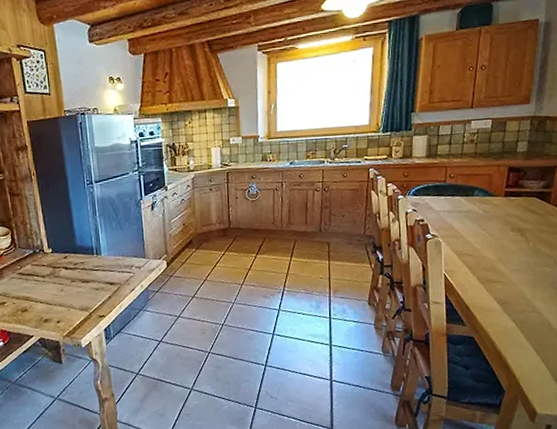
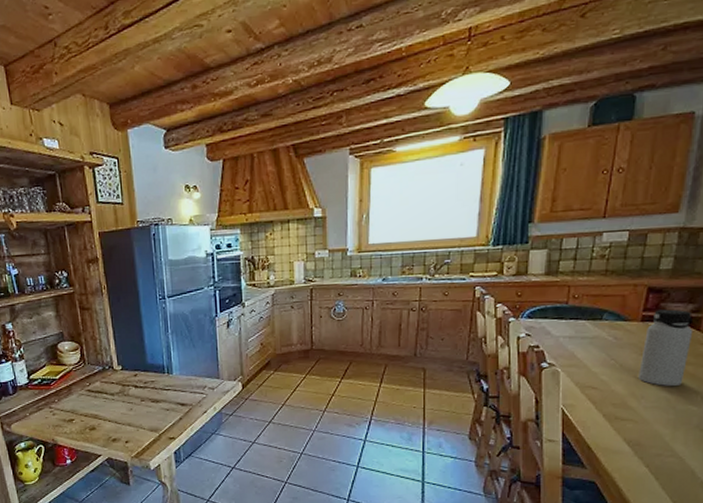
water bottle: none [504,185,545,252] -> present [639,309,693,386]

